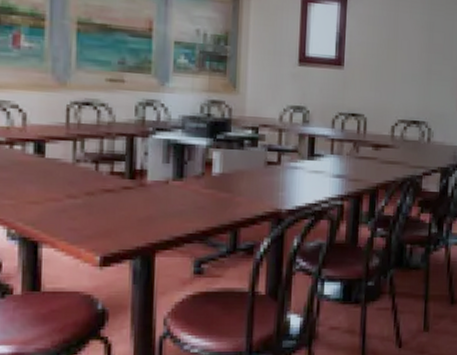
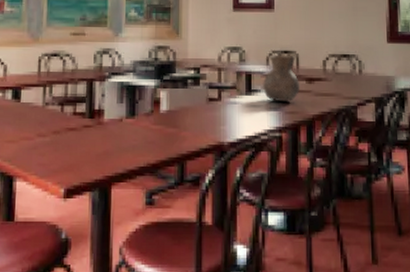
vase: none [325,117,366,168] -> present [262,55,301,101]

